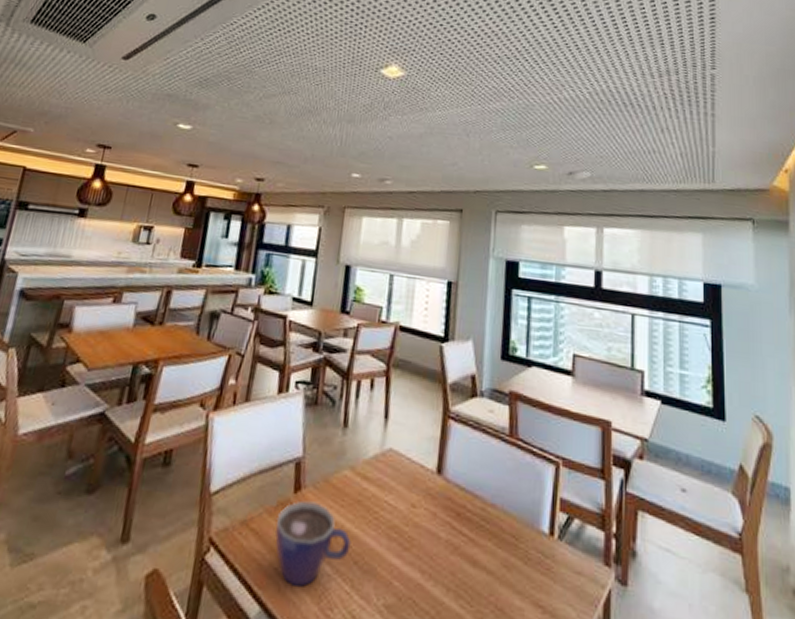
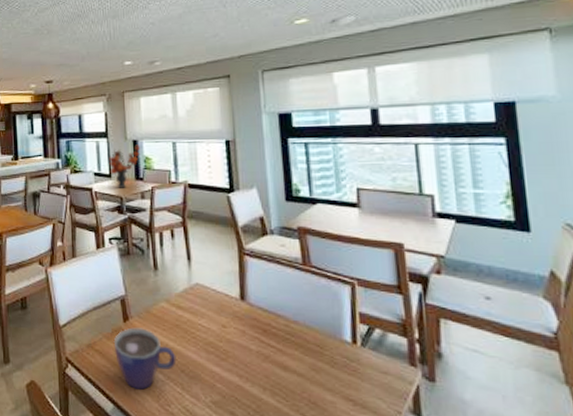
bouquet: none [312,271,353,321] -> present [109,144,140,188]

